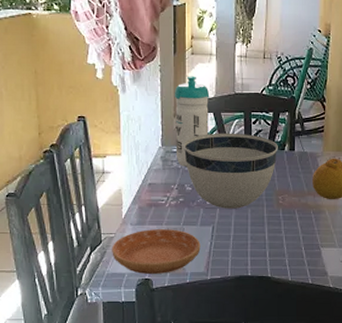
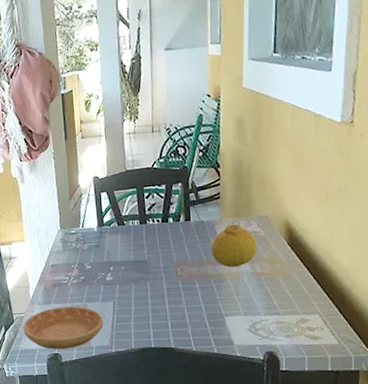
water bottle: present [174,76,210,168] -> none [68,159,104,247]
bowl: present [183,133,278,209] -> none [80,209,173,284]

